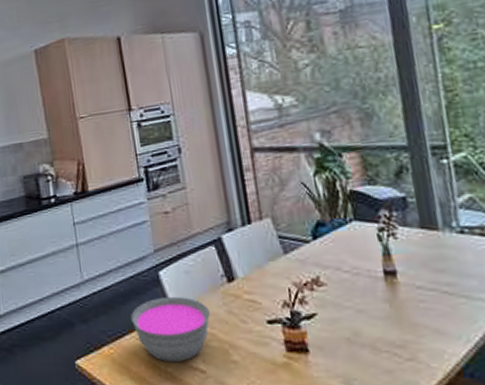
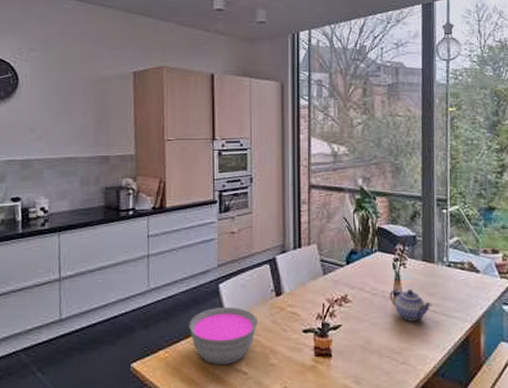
teapot: none [378,265,443,307] -> present [390,289,432,322]

